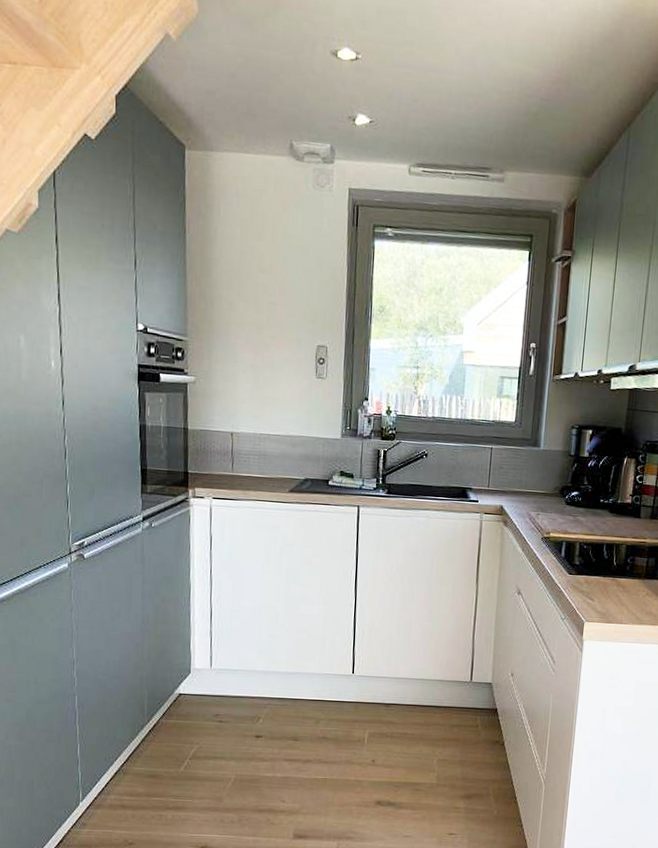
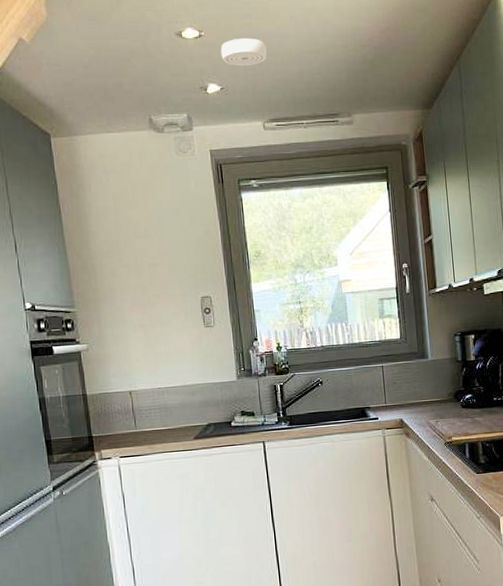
smoke detector: none [376,67,425,100] -> present [220,38,267,66]

